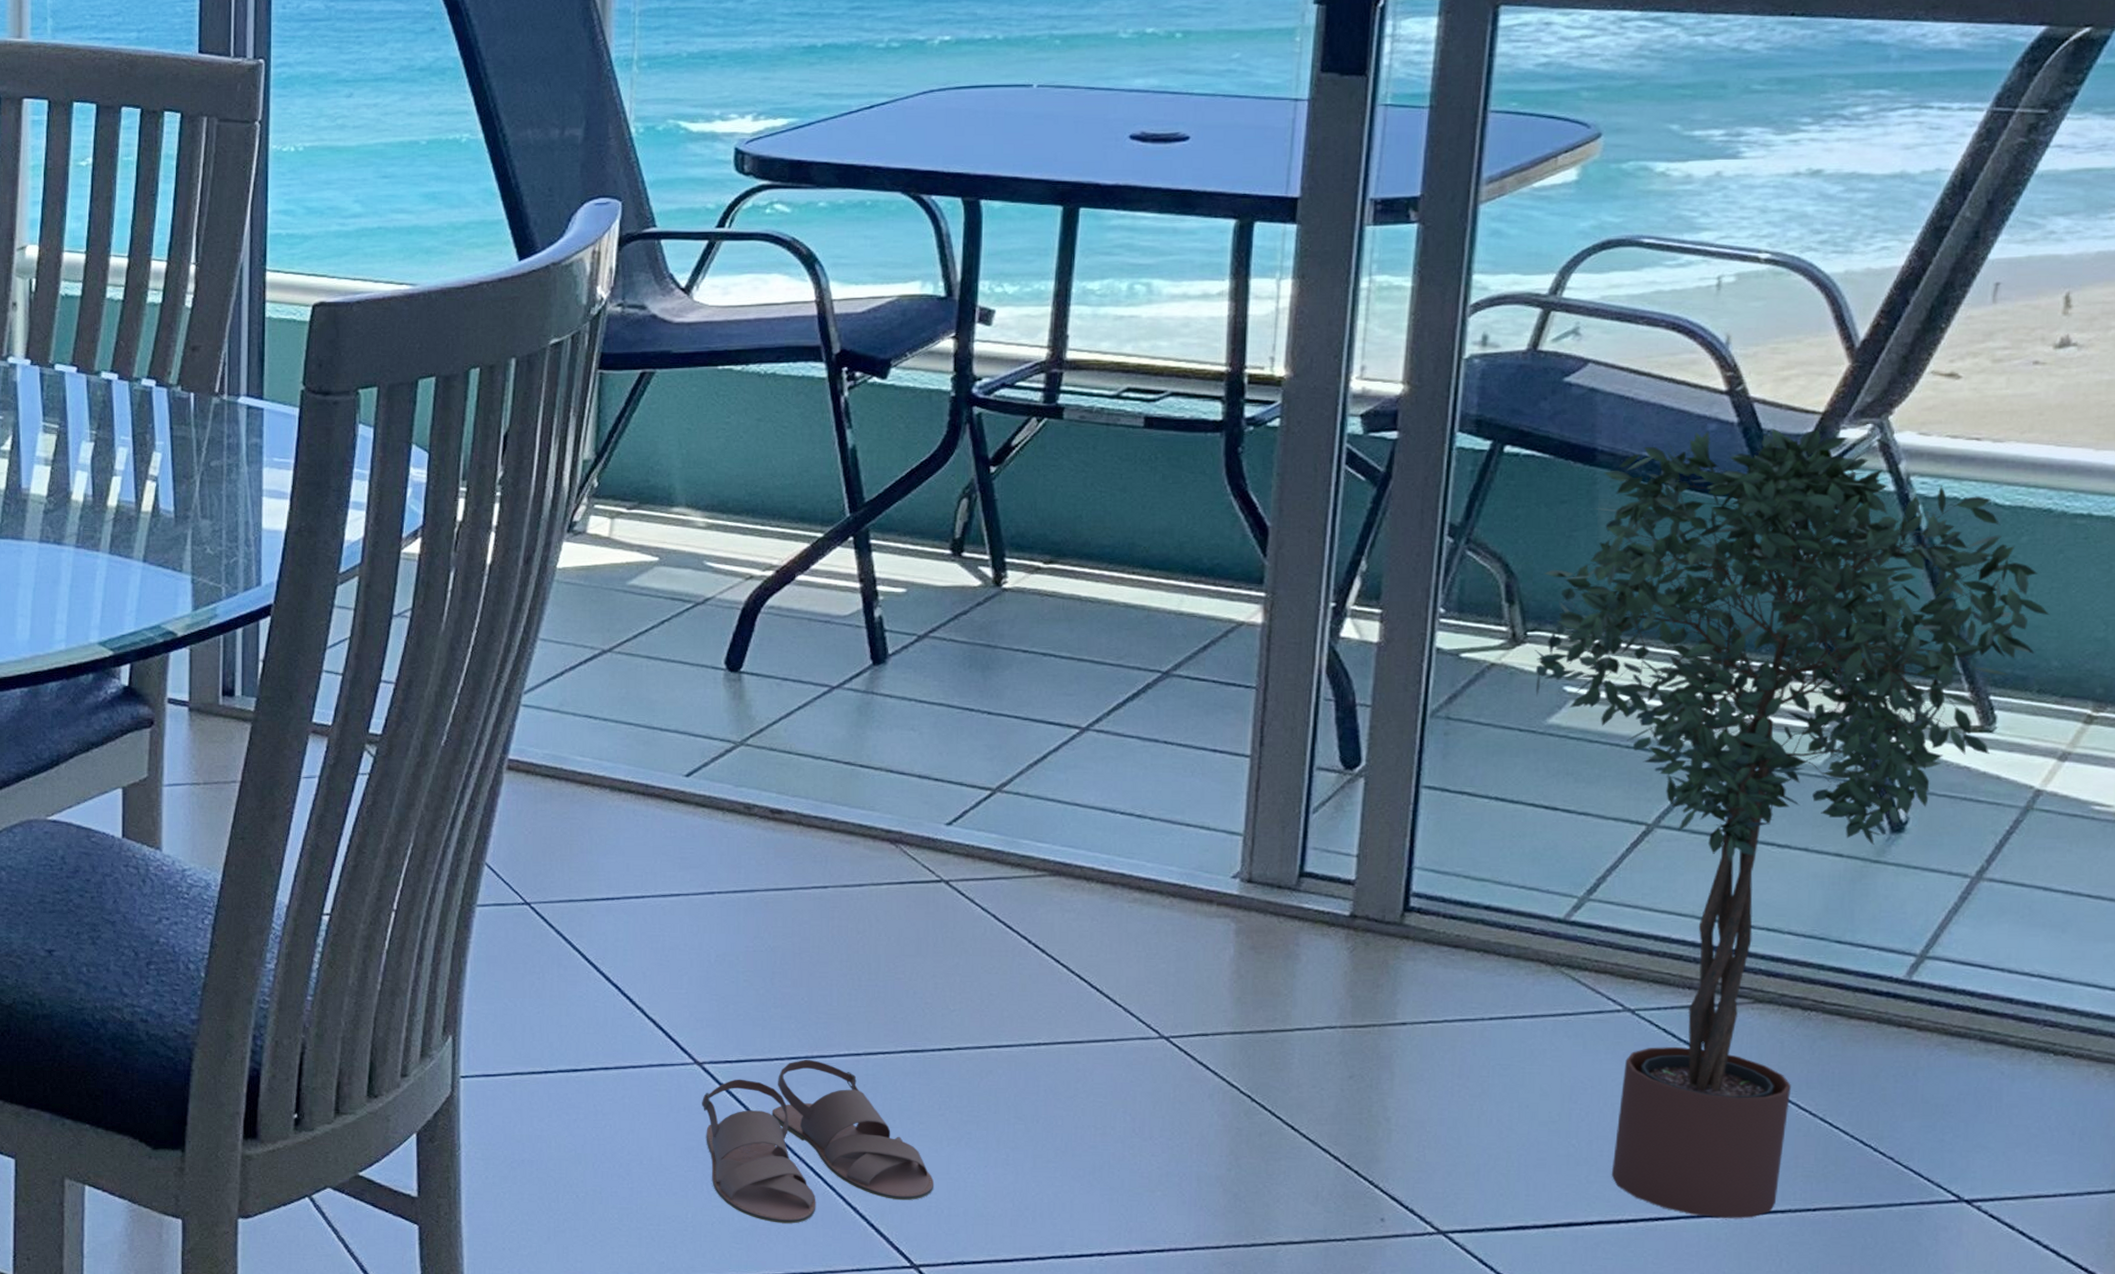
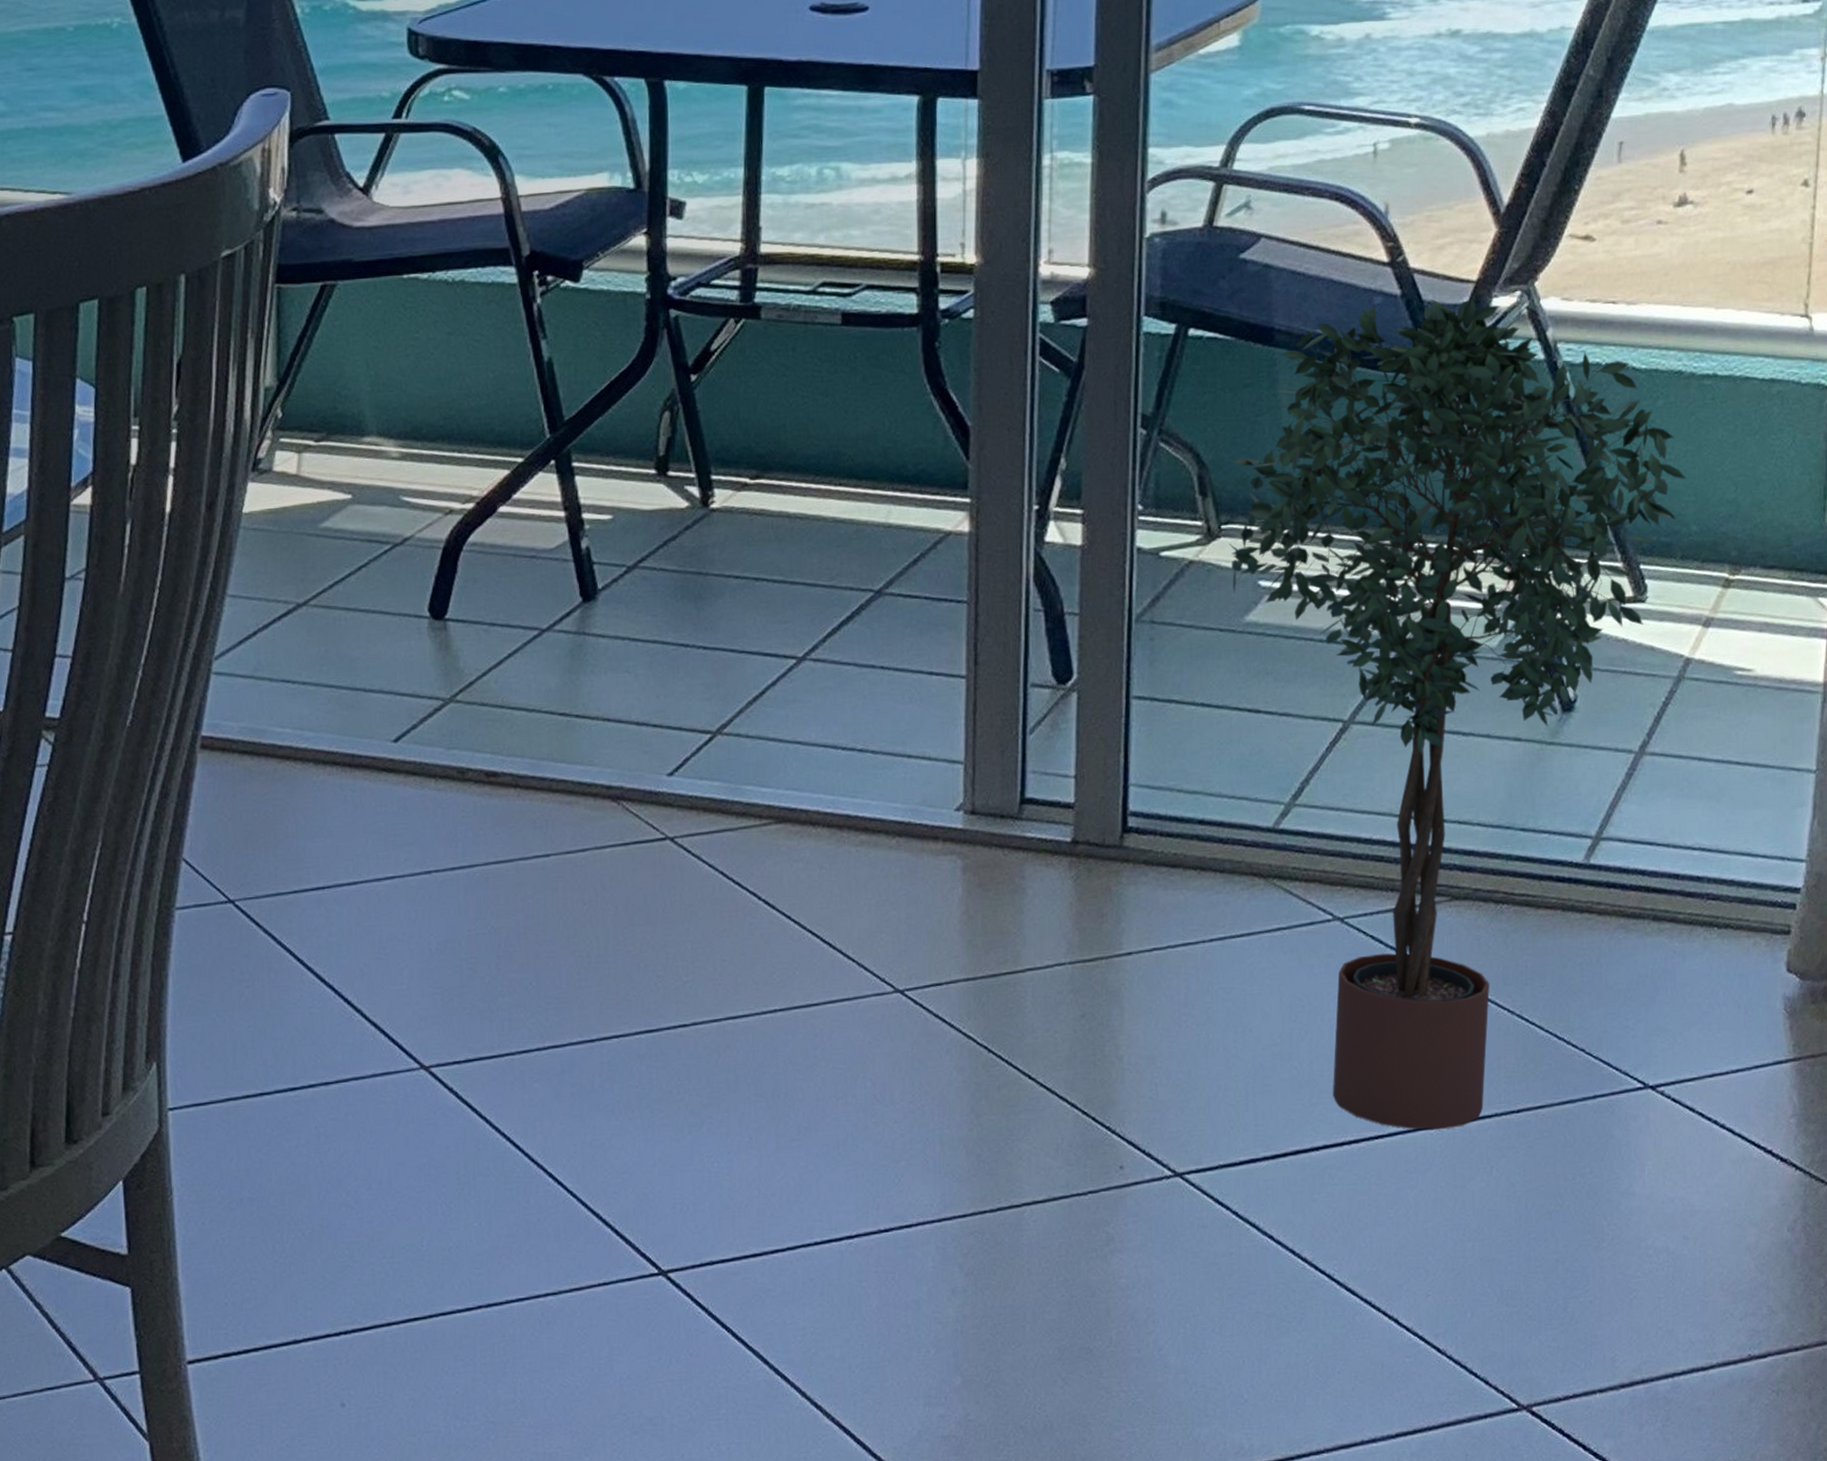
sandal: present [702,1059,935,1224] -> none [431,1051,678,1241]

